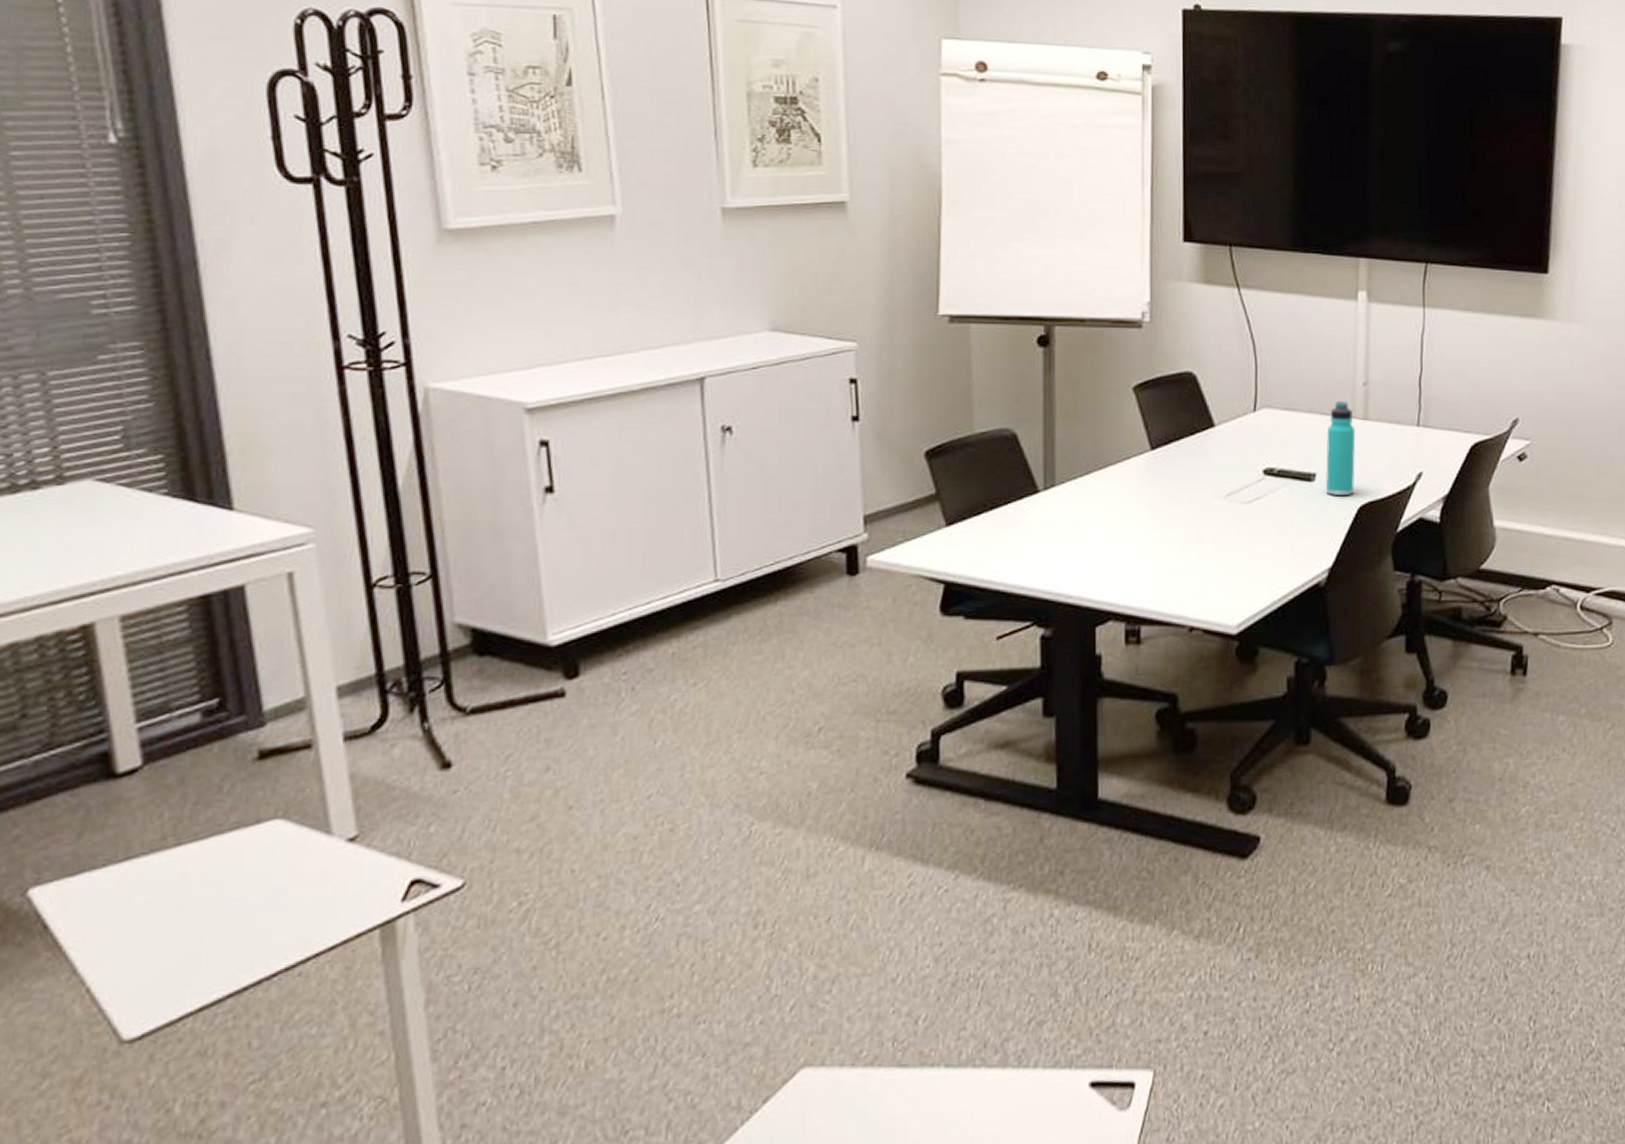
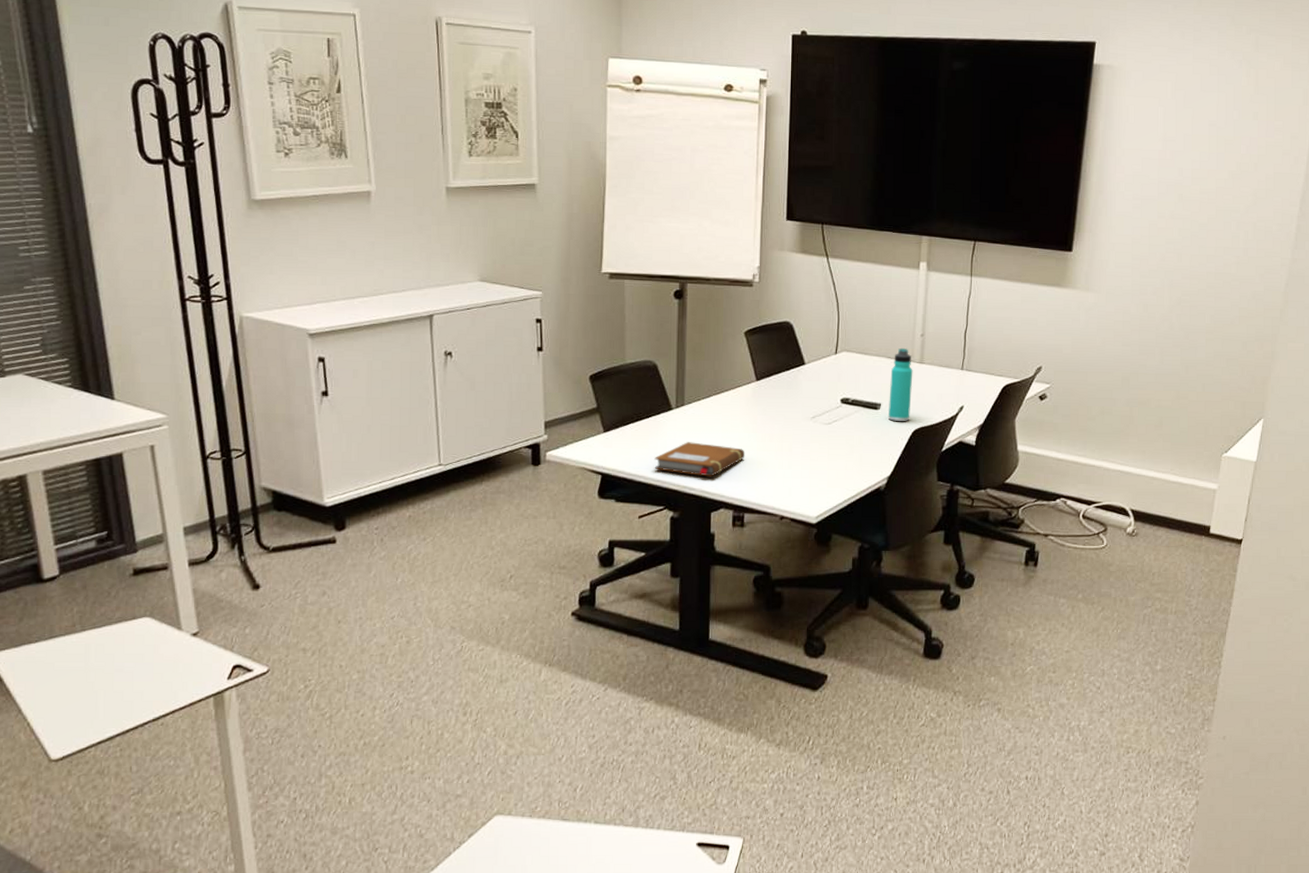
notebook: none [1016,534,1140,580] -> present [654,442,745,477]

